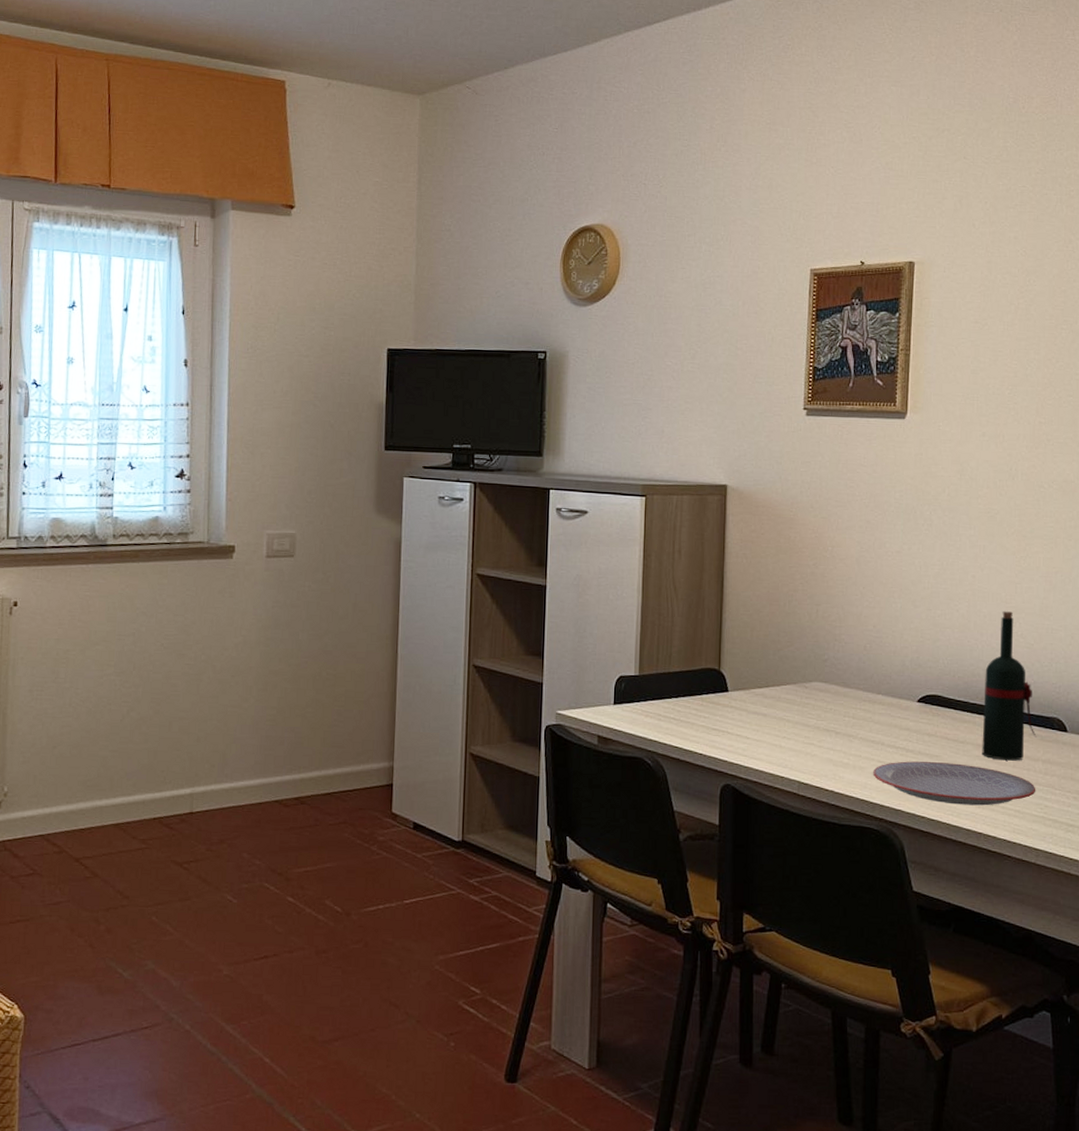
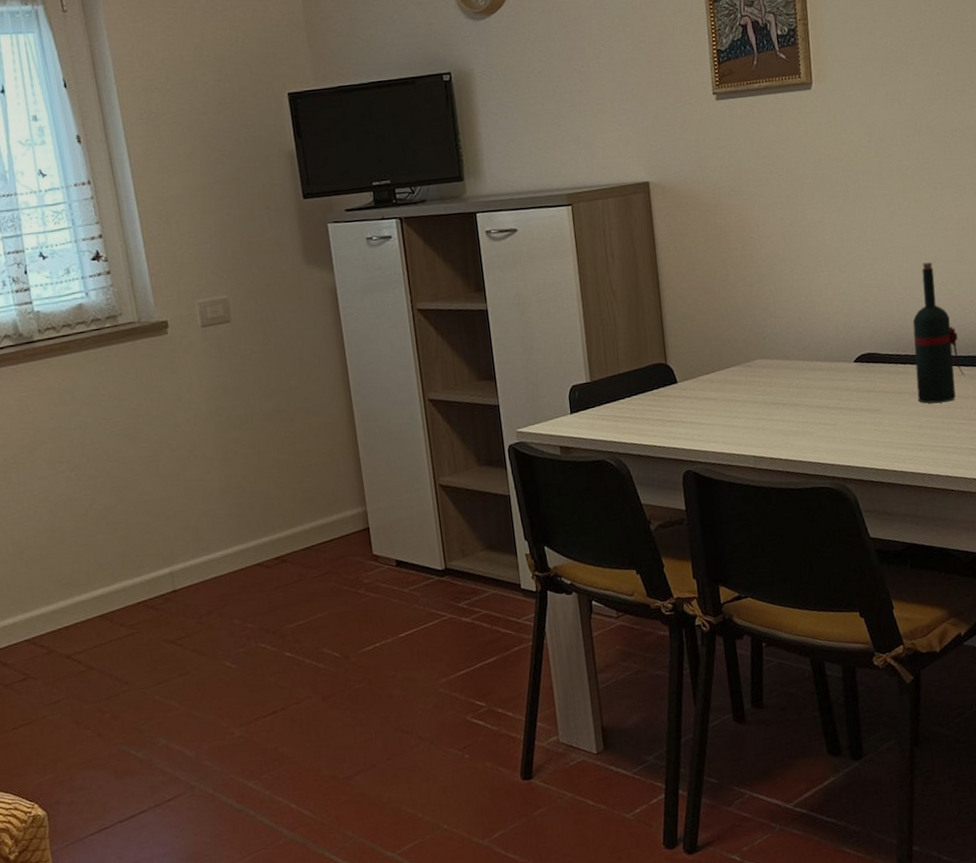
plate: present [873,761,1036,806] -> none [821,412,970,453]

